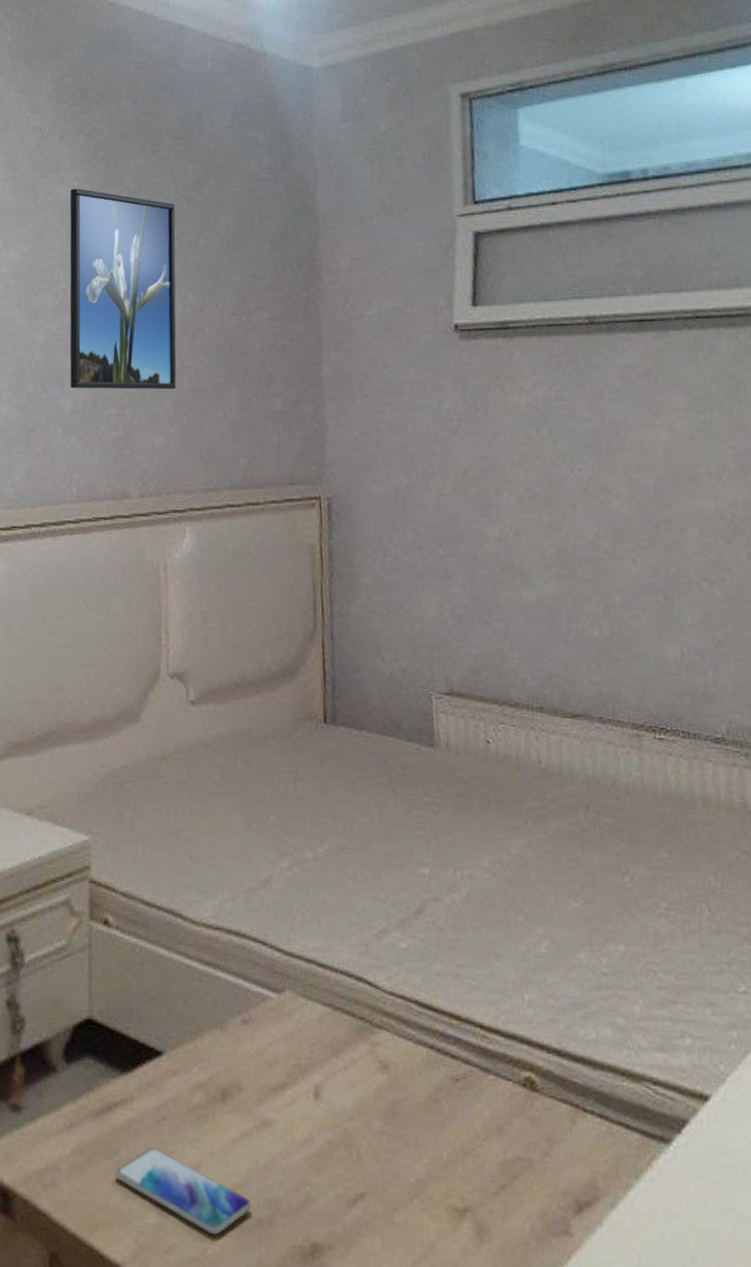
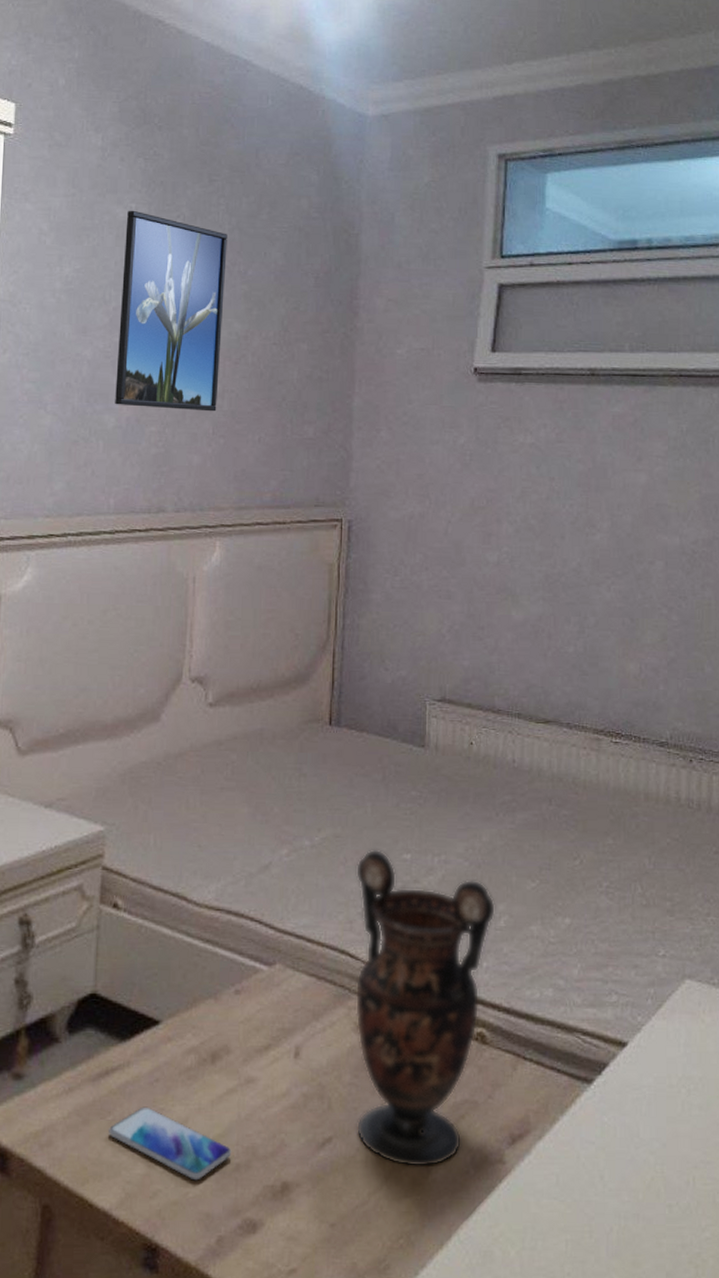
vase: none [366,862,535,1235] -> present [355,849,496,1168]

